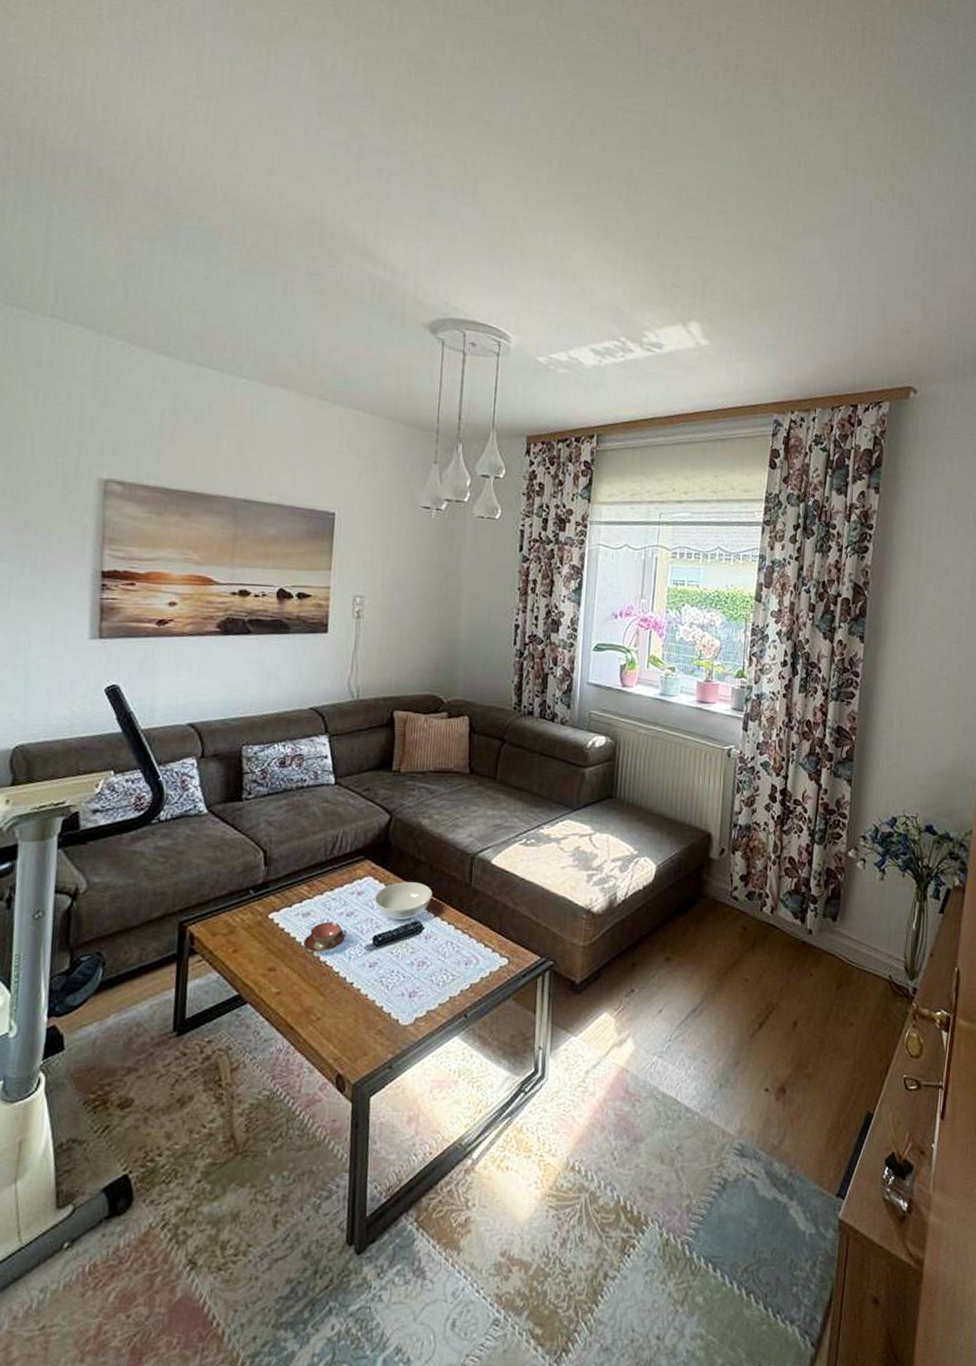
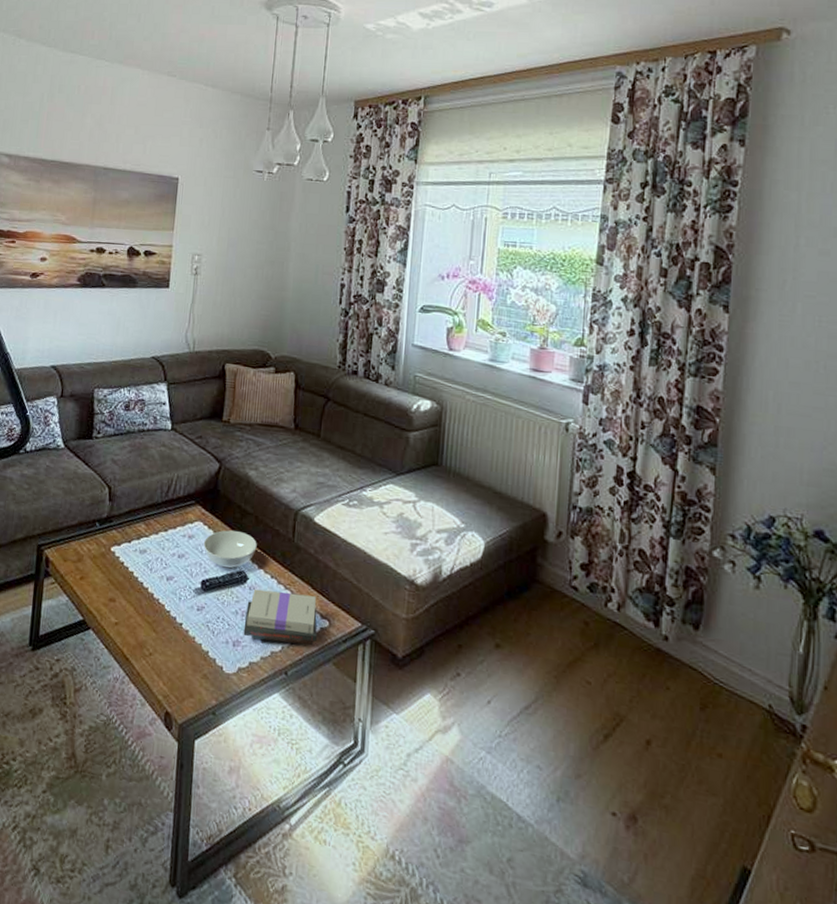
teacup: present [303,922,347,953] -> none [140,560,178,591]
books: none [420,936,497,988] -> present [243,588,317,646]

